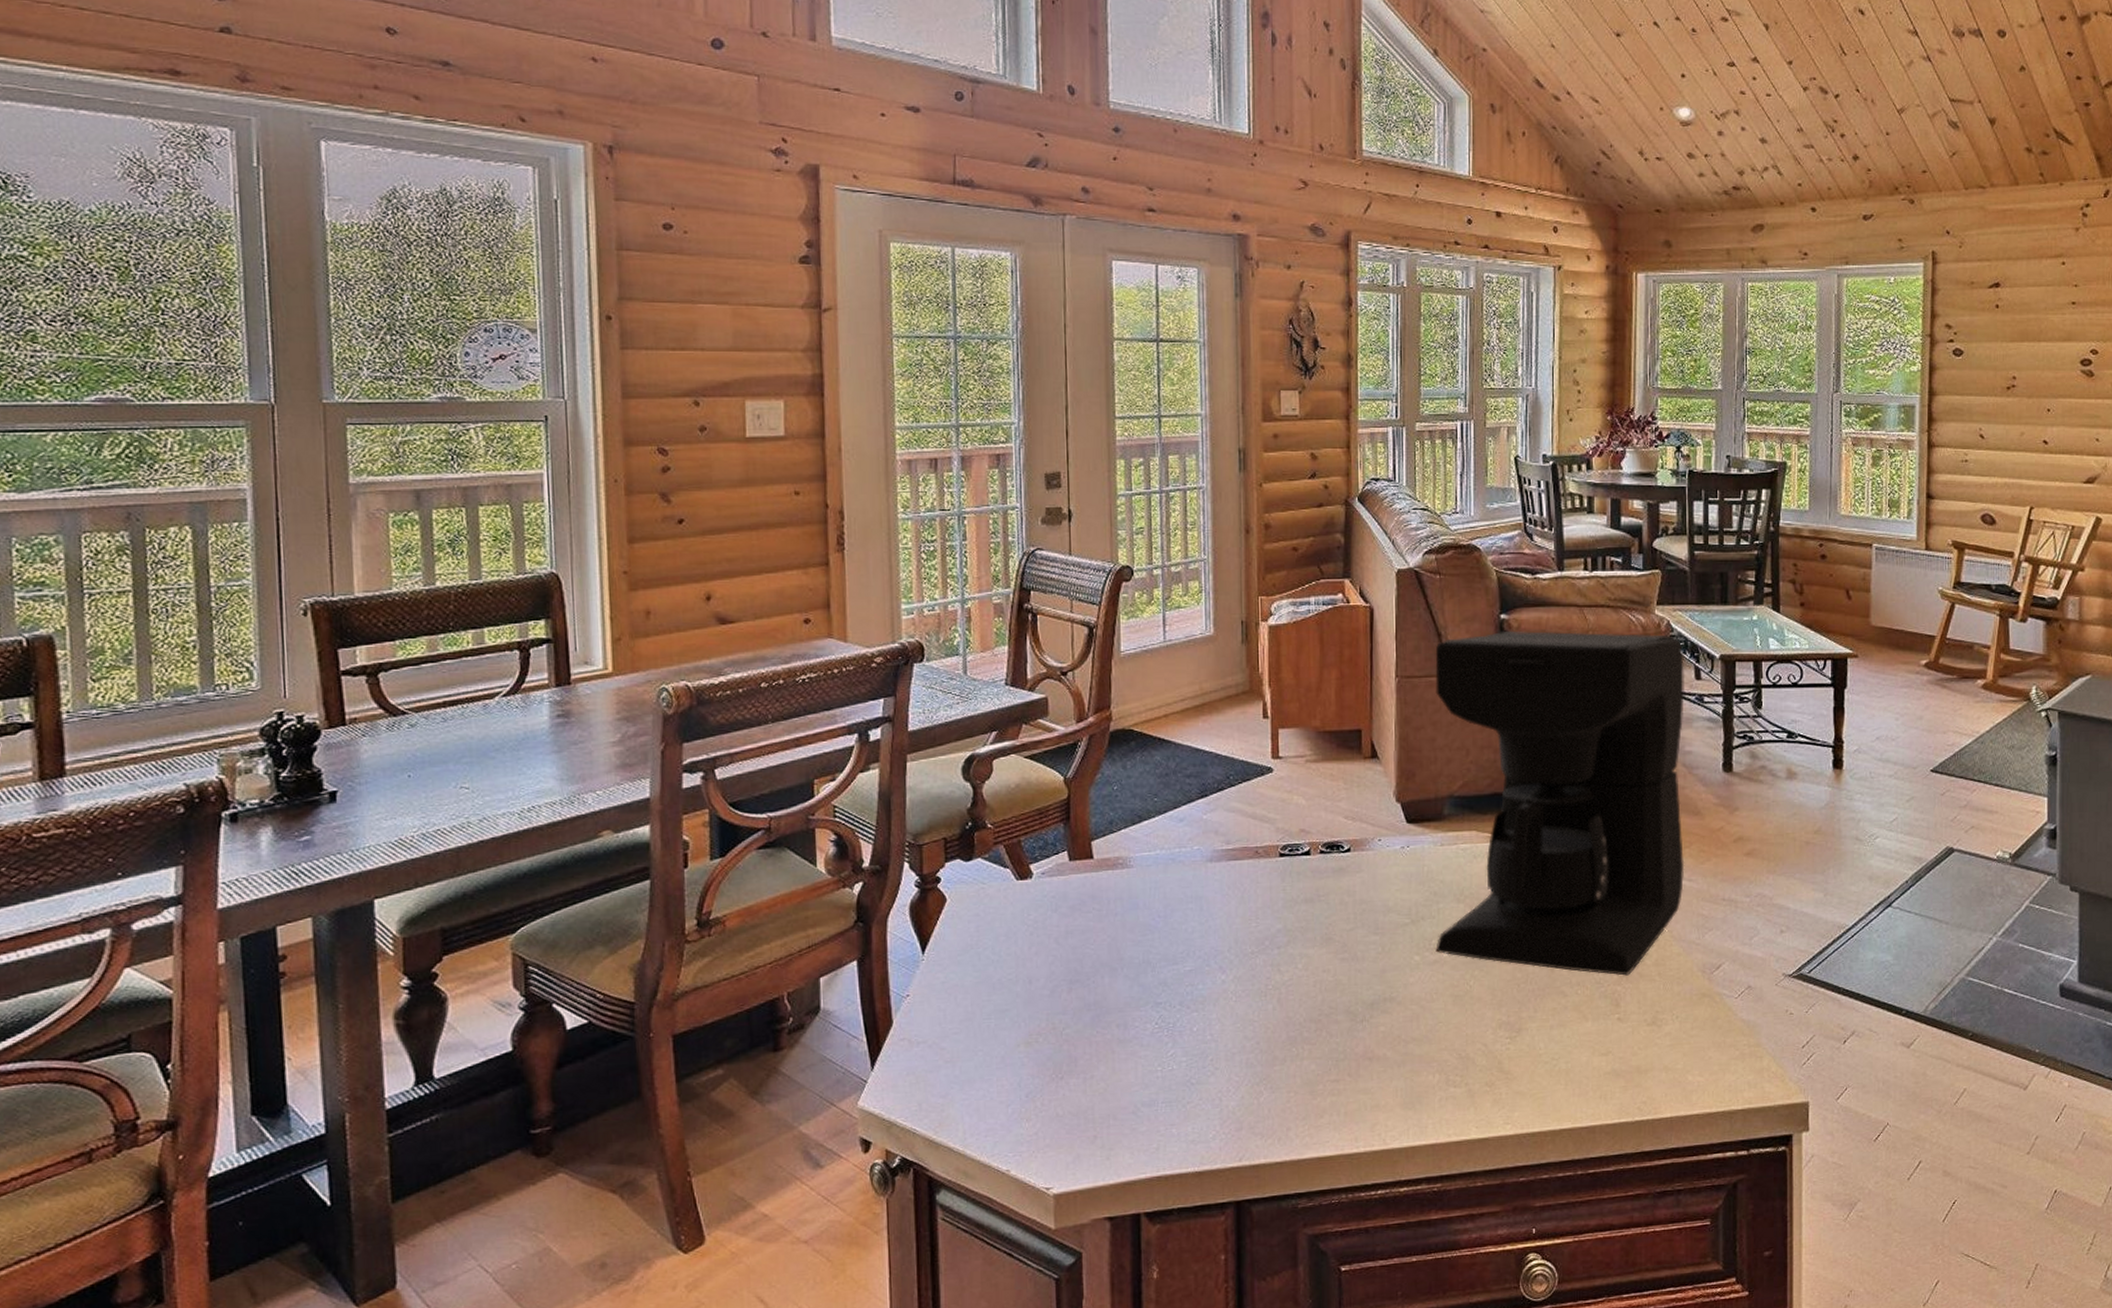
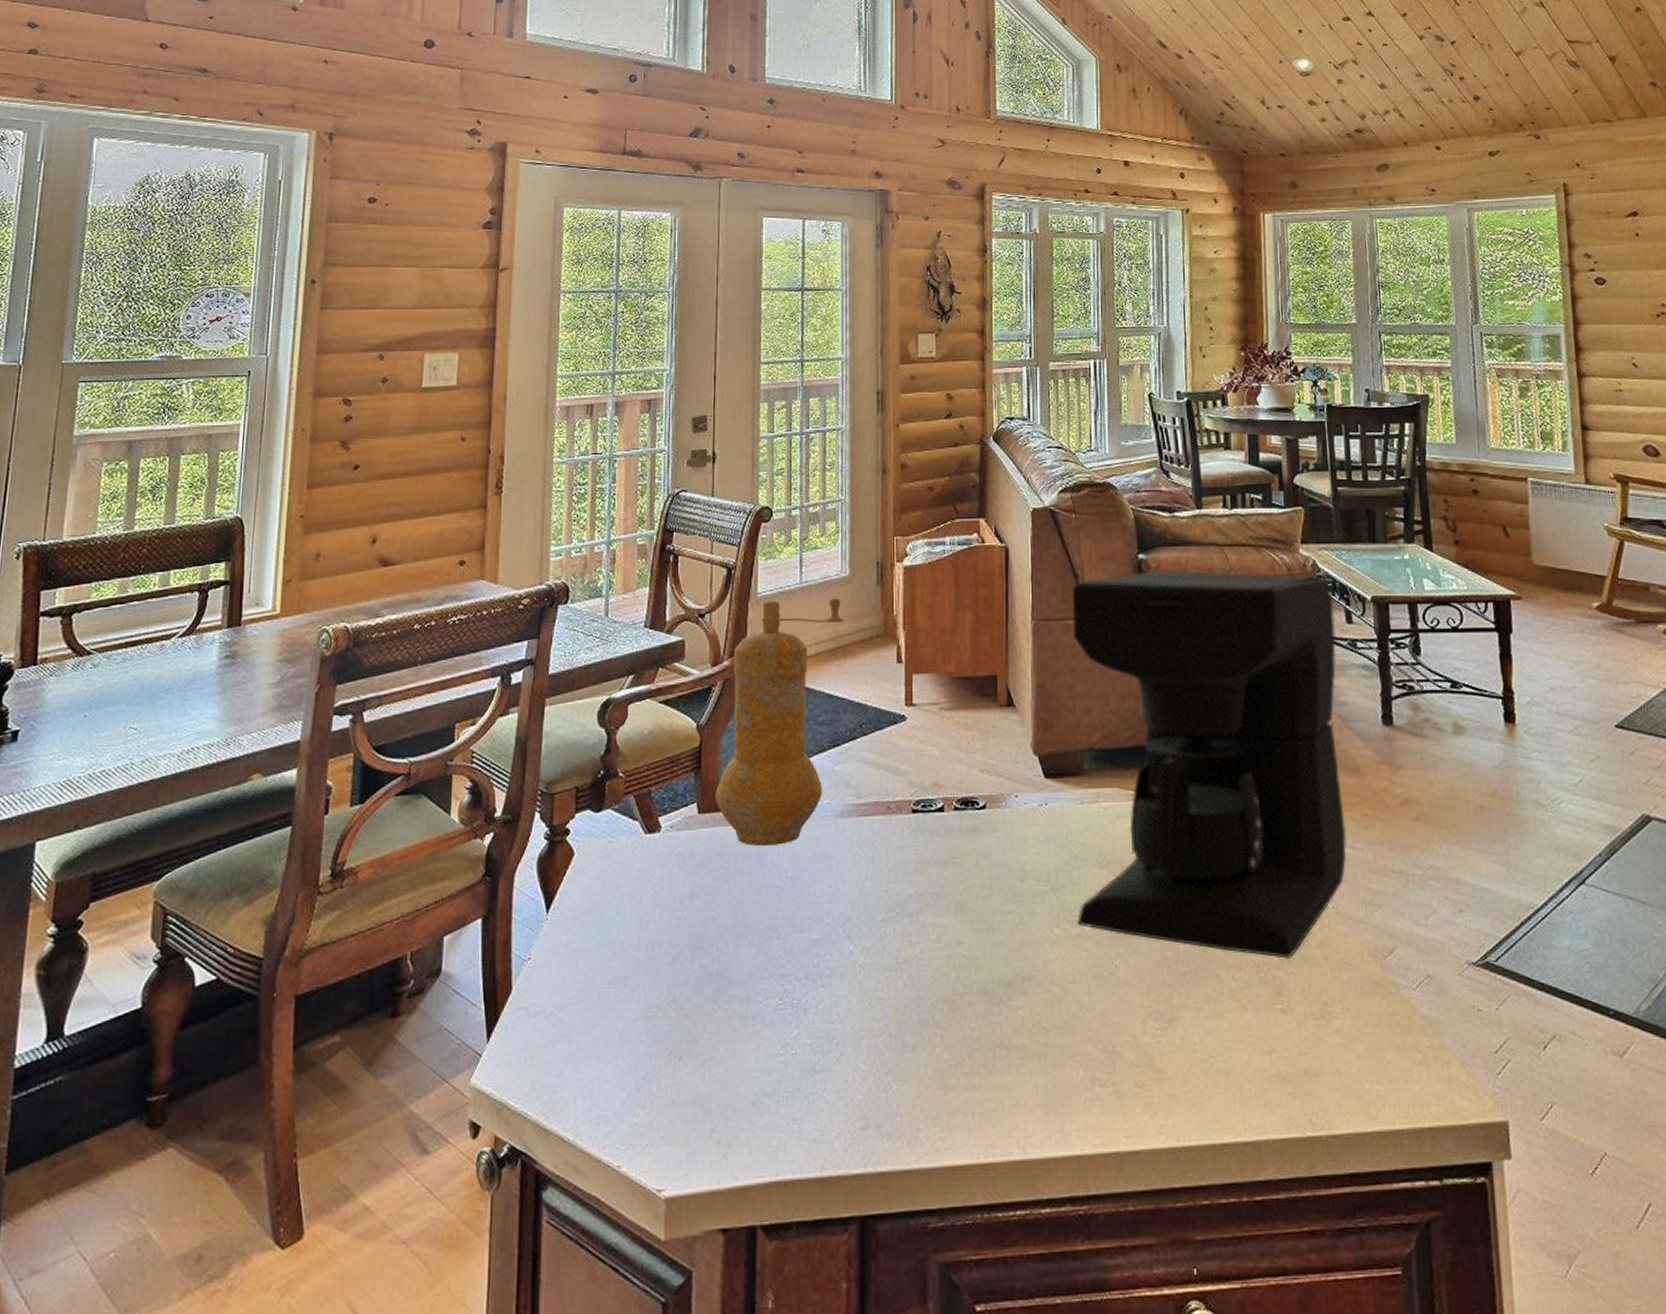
pepper mill: none [1086,655,1209,890] -> present [716,597,844,847]

